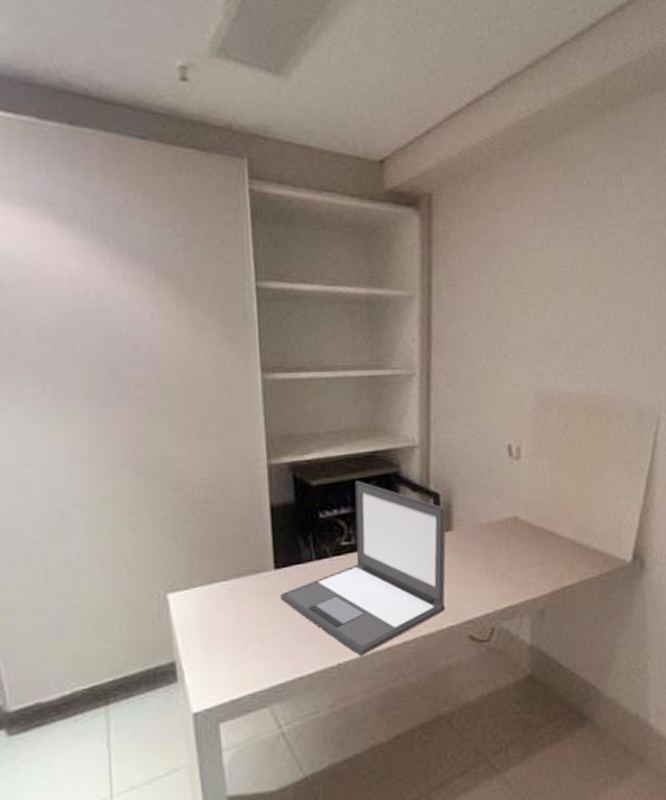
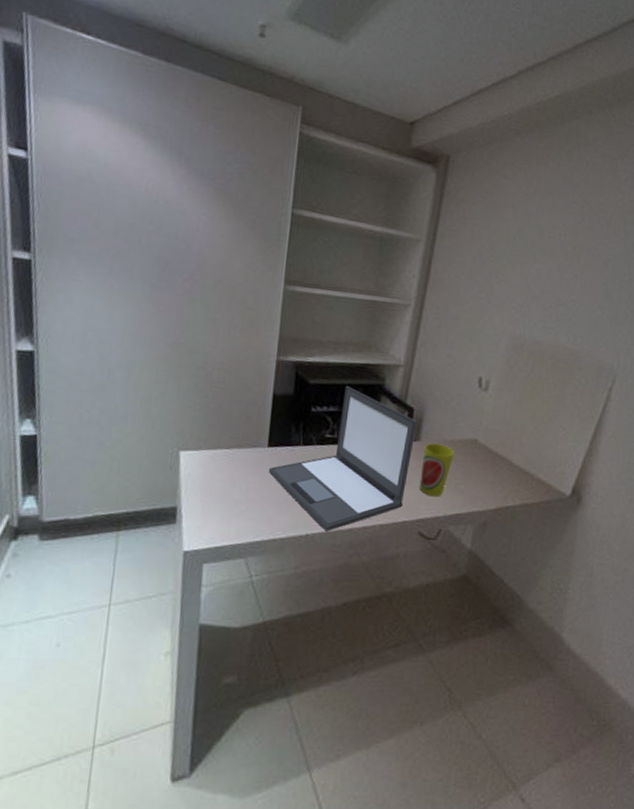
cup: none [459,529,495,593] -> present [419,443,455,497]

